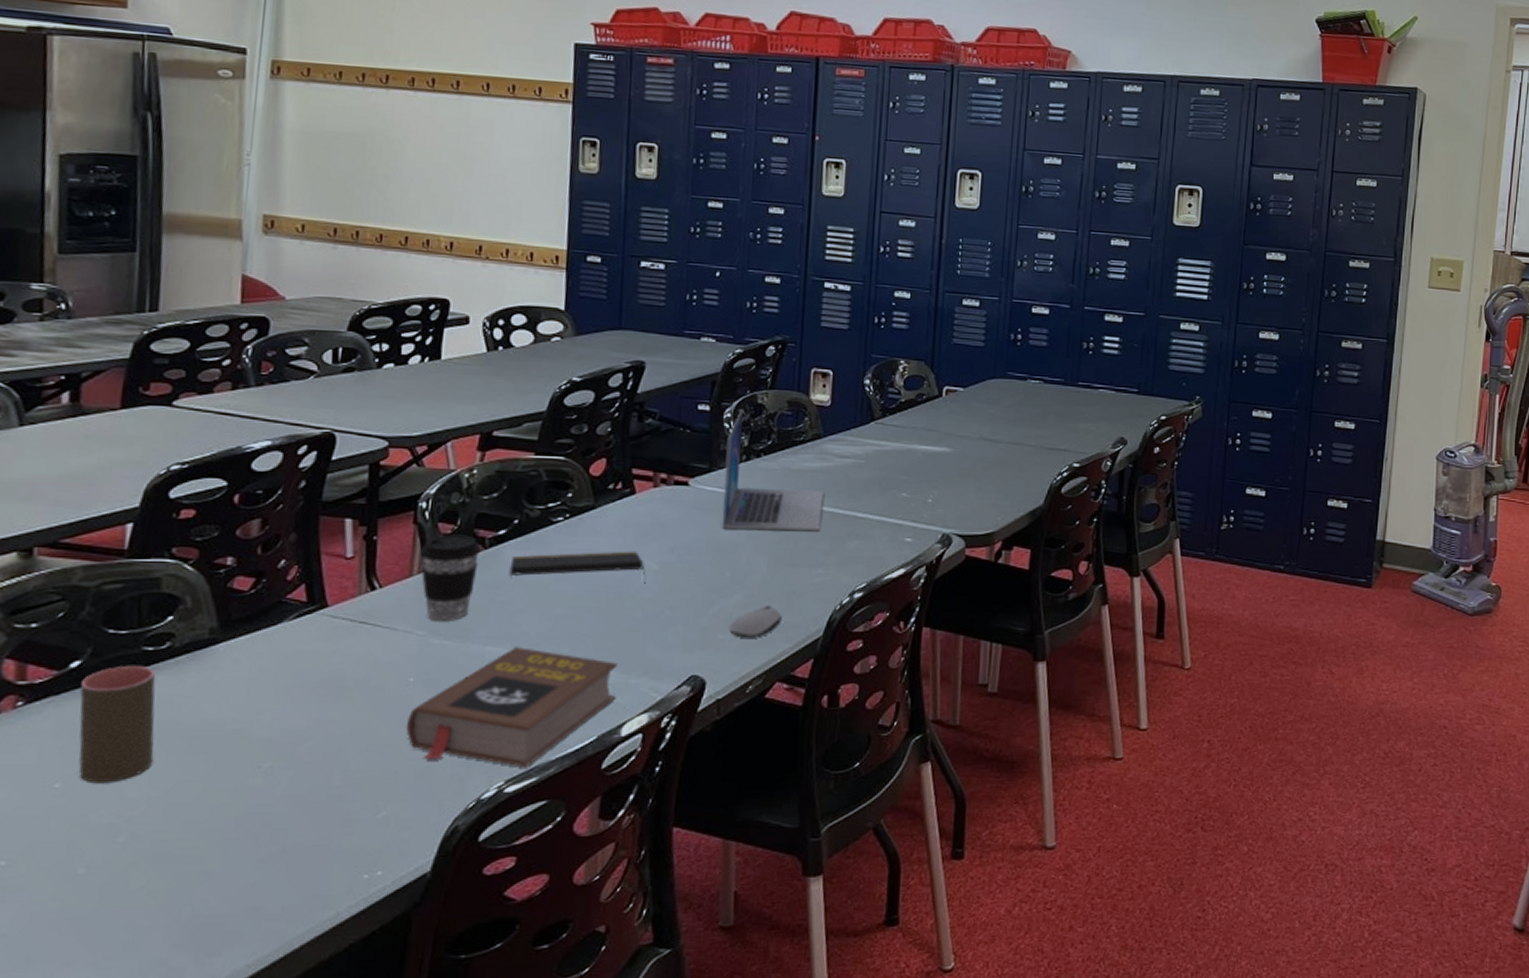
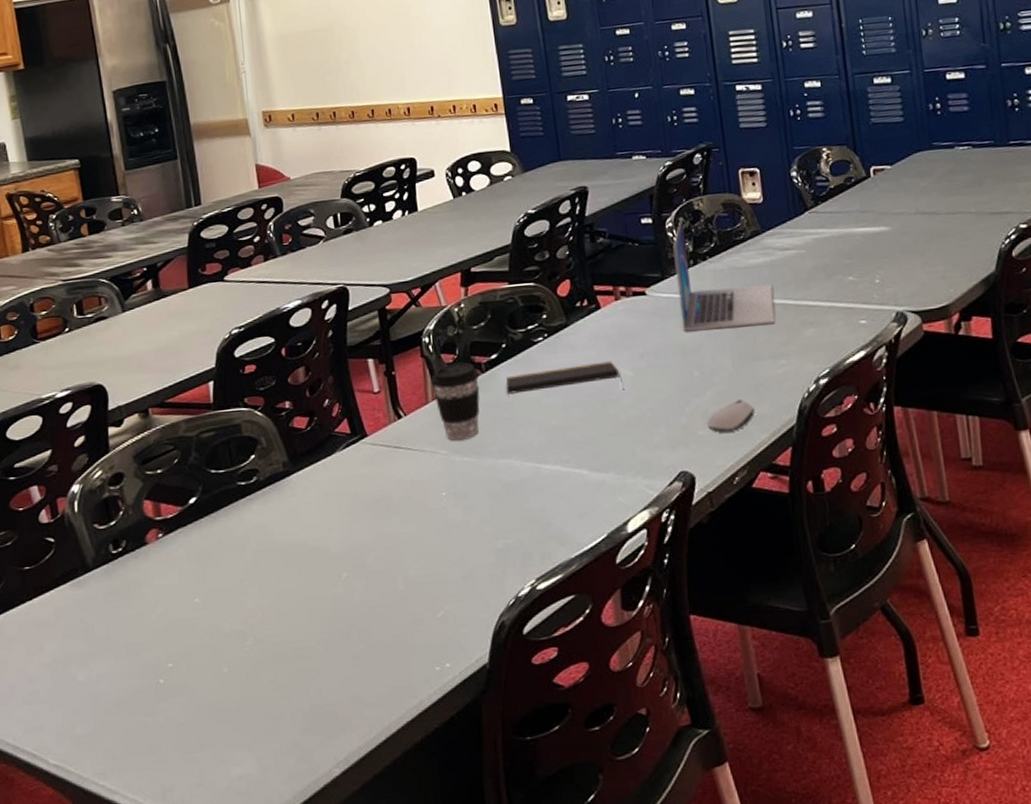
cup: present [78,665,156,784] -> none [199,497,261,598]
book: present [405,646,617,768] -> none [446,457,618,566]

